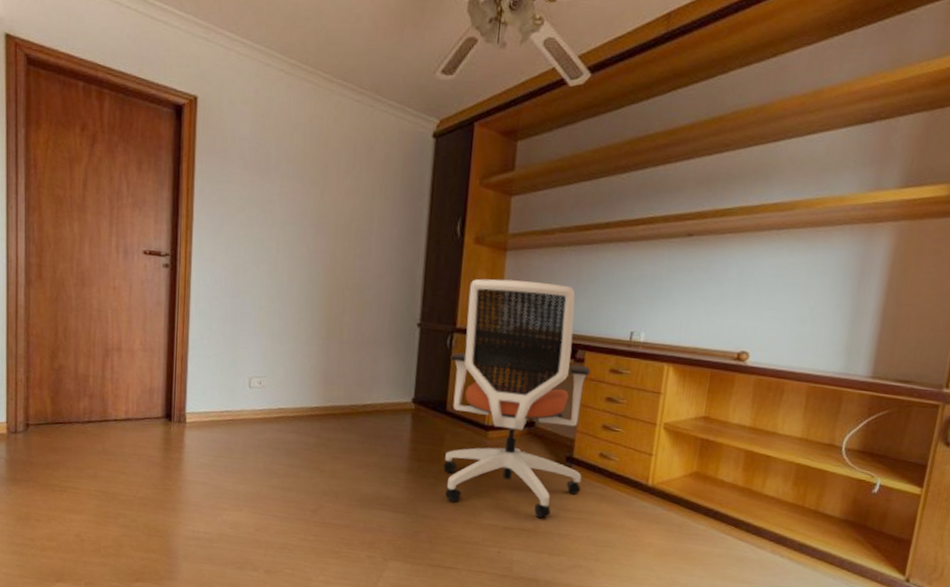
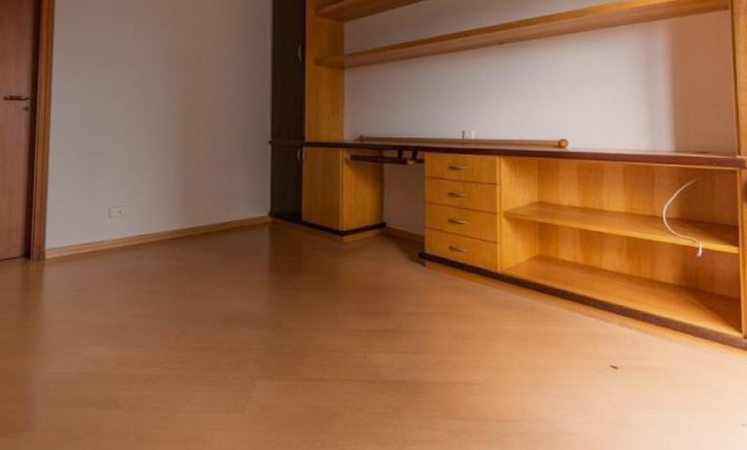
office chair: present [443,278,591,518] -> none [302,94,435,316]

